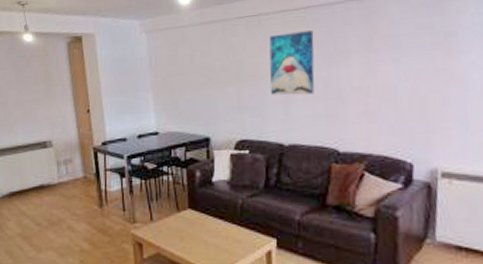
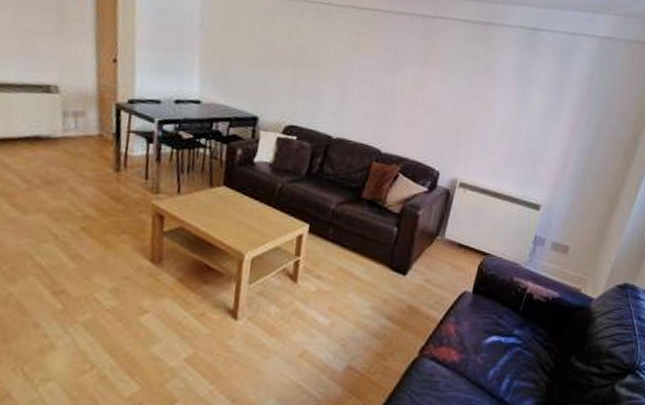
wall art: present [269,30,315,95] -> none [328,28,379,95]

